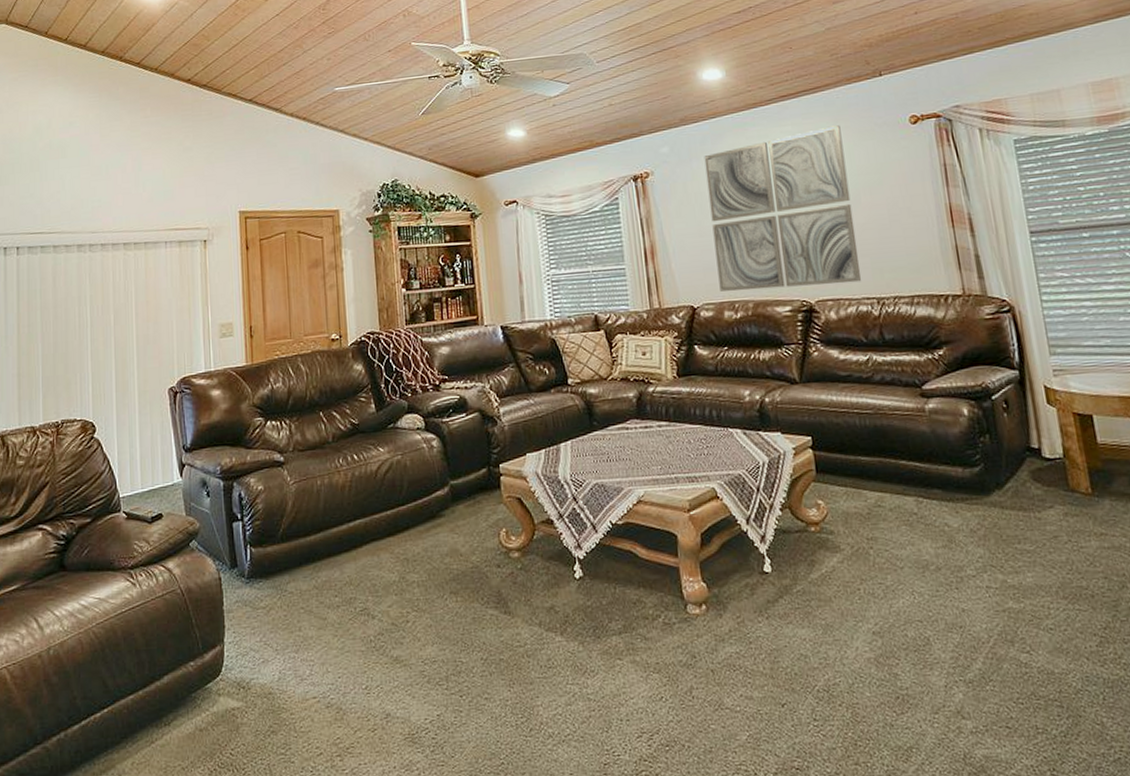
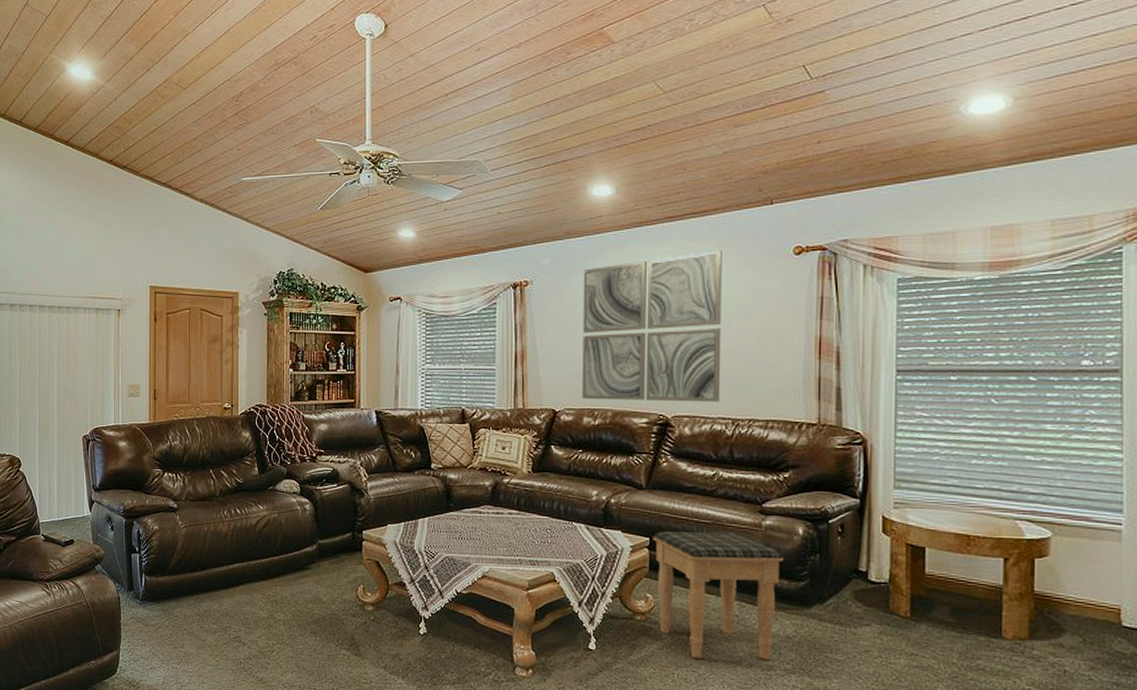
footstool: none [814,421,958,568] -> present [653,531,784,660]

